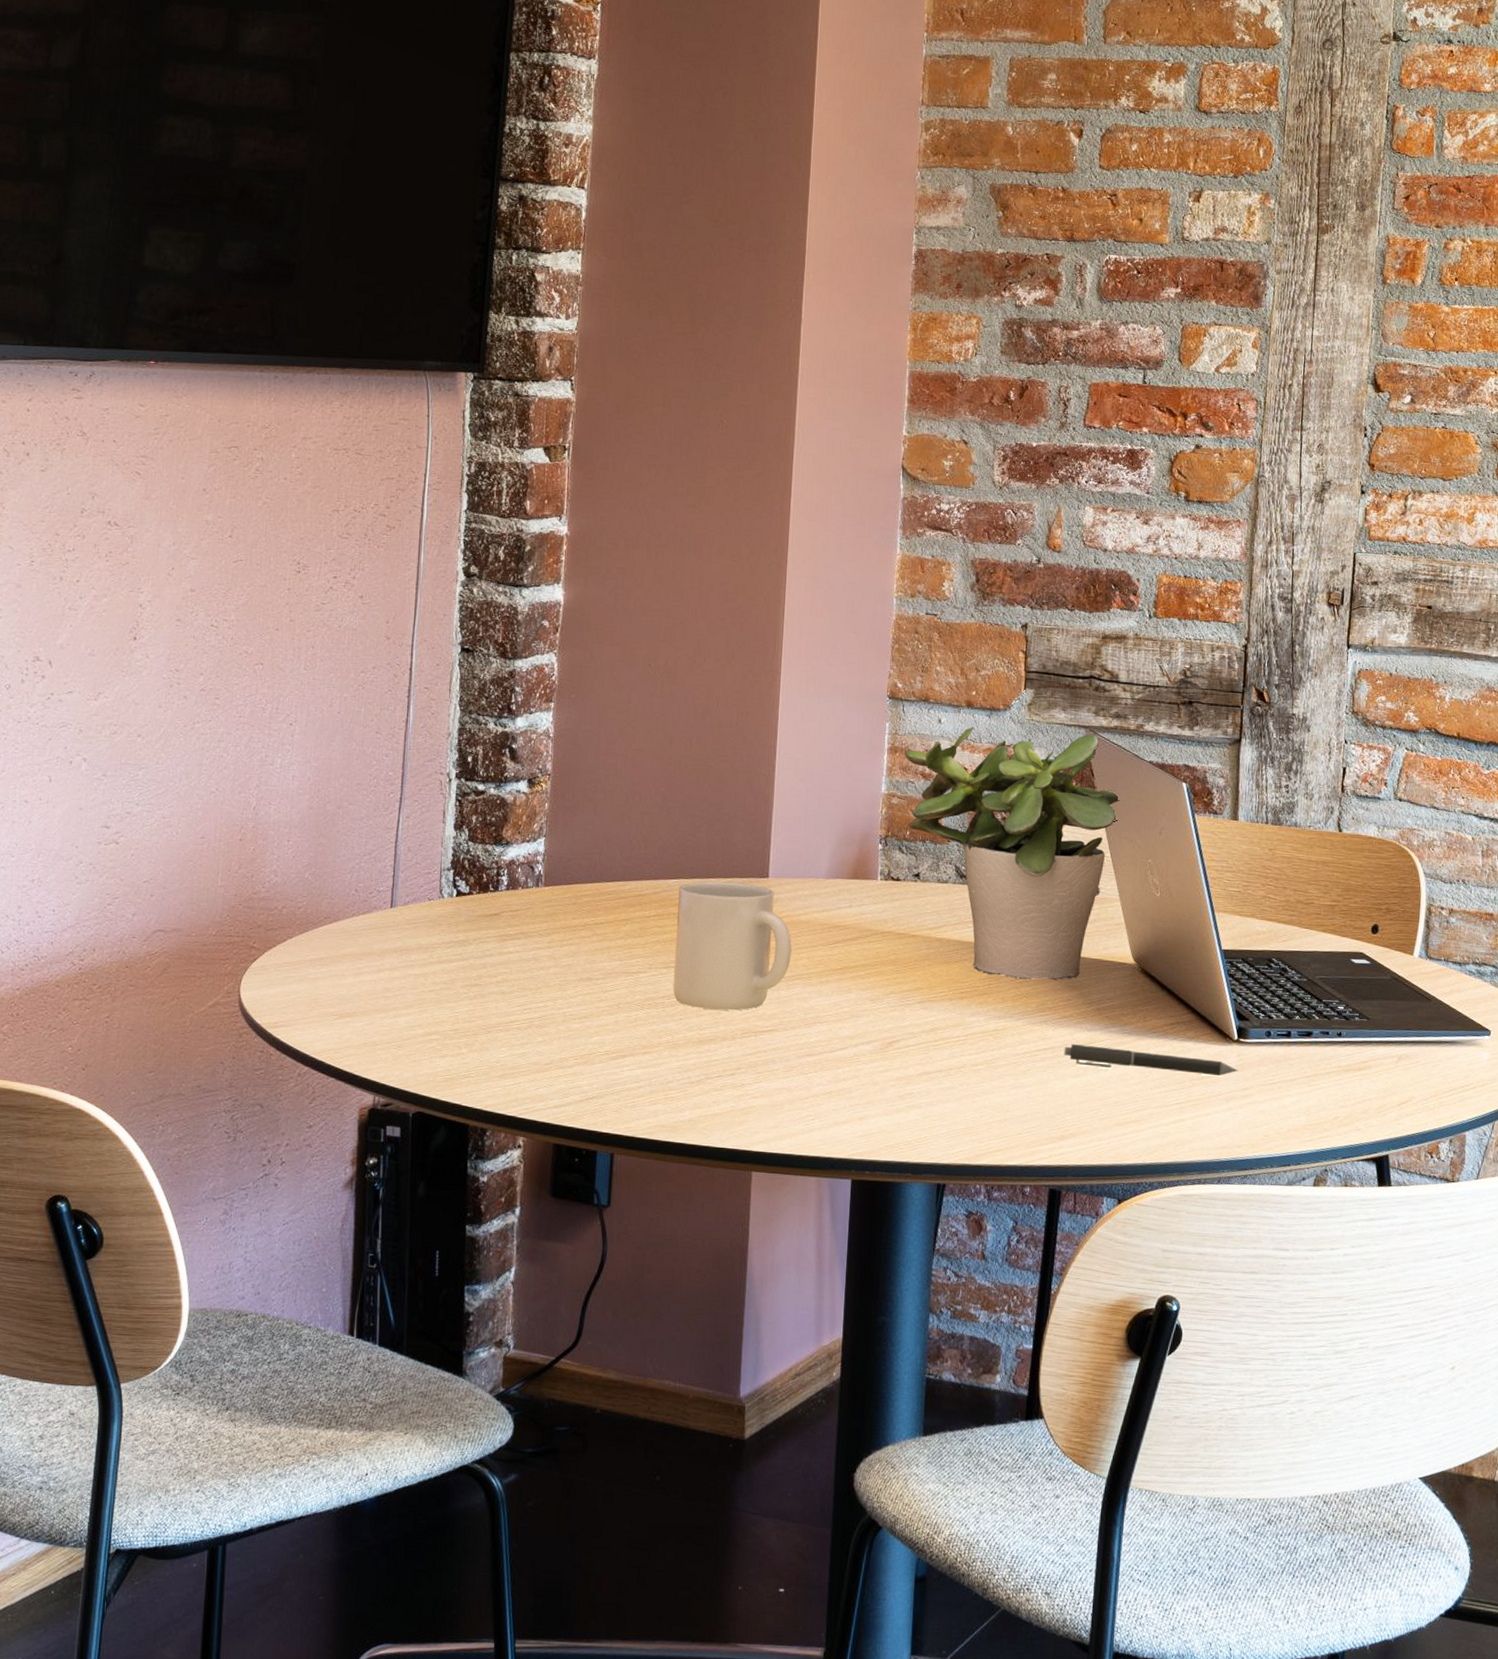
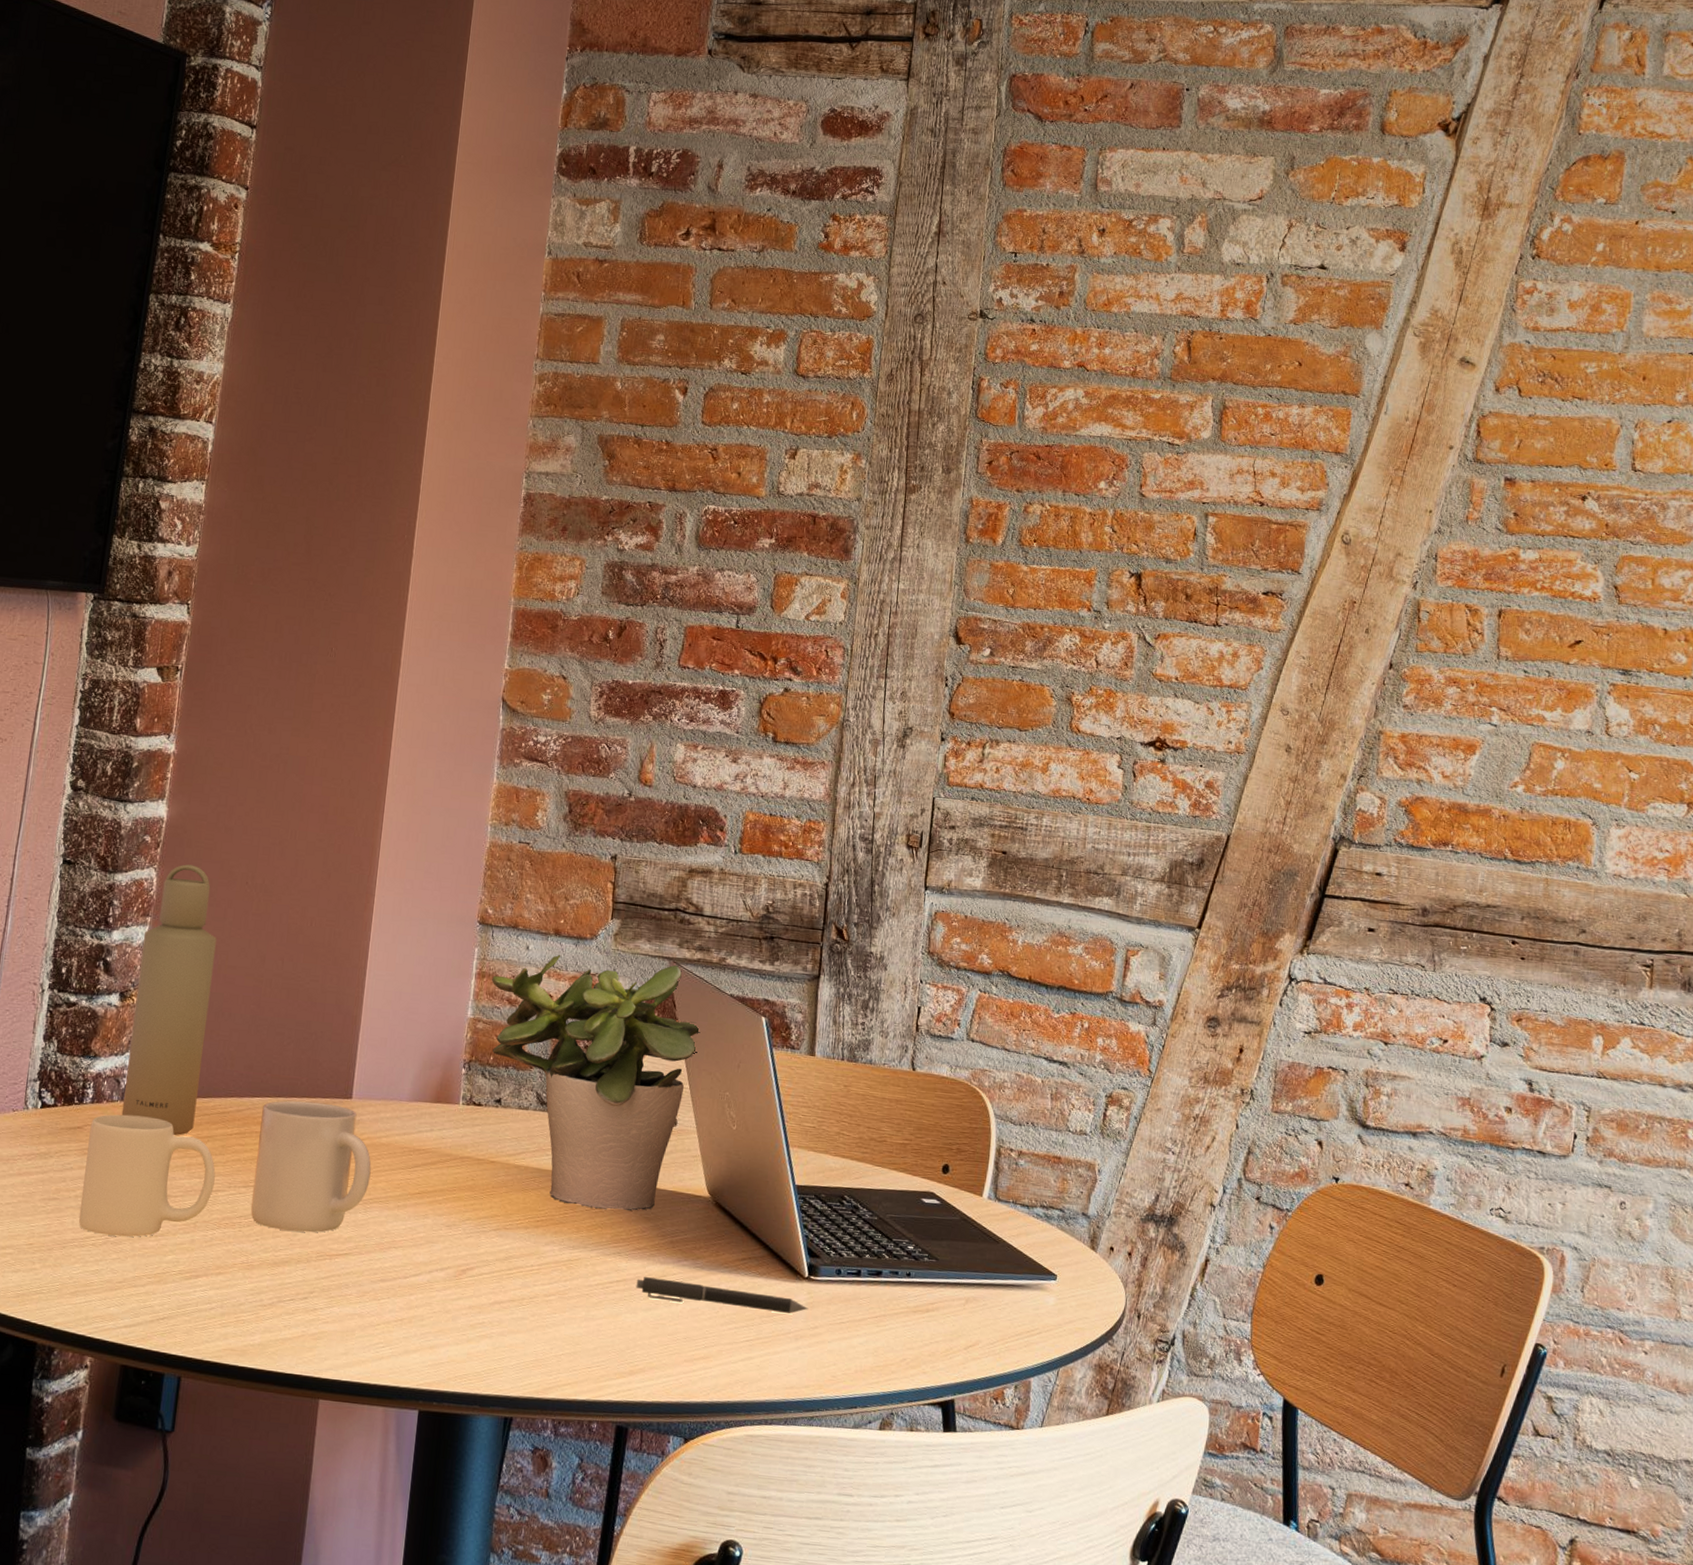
mug: none [502,900,636,1020] -> present [78,1114,216,1237]
bottle: none [537,648,622,919] -> present [121,864,217,1135]

